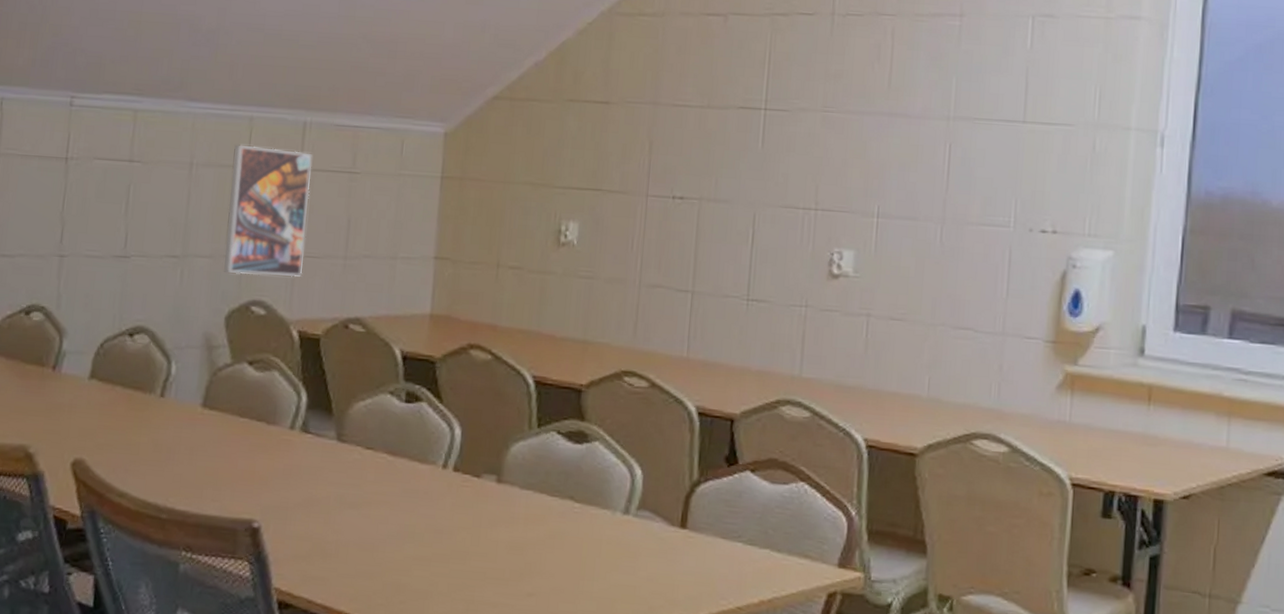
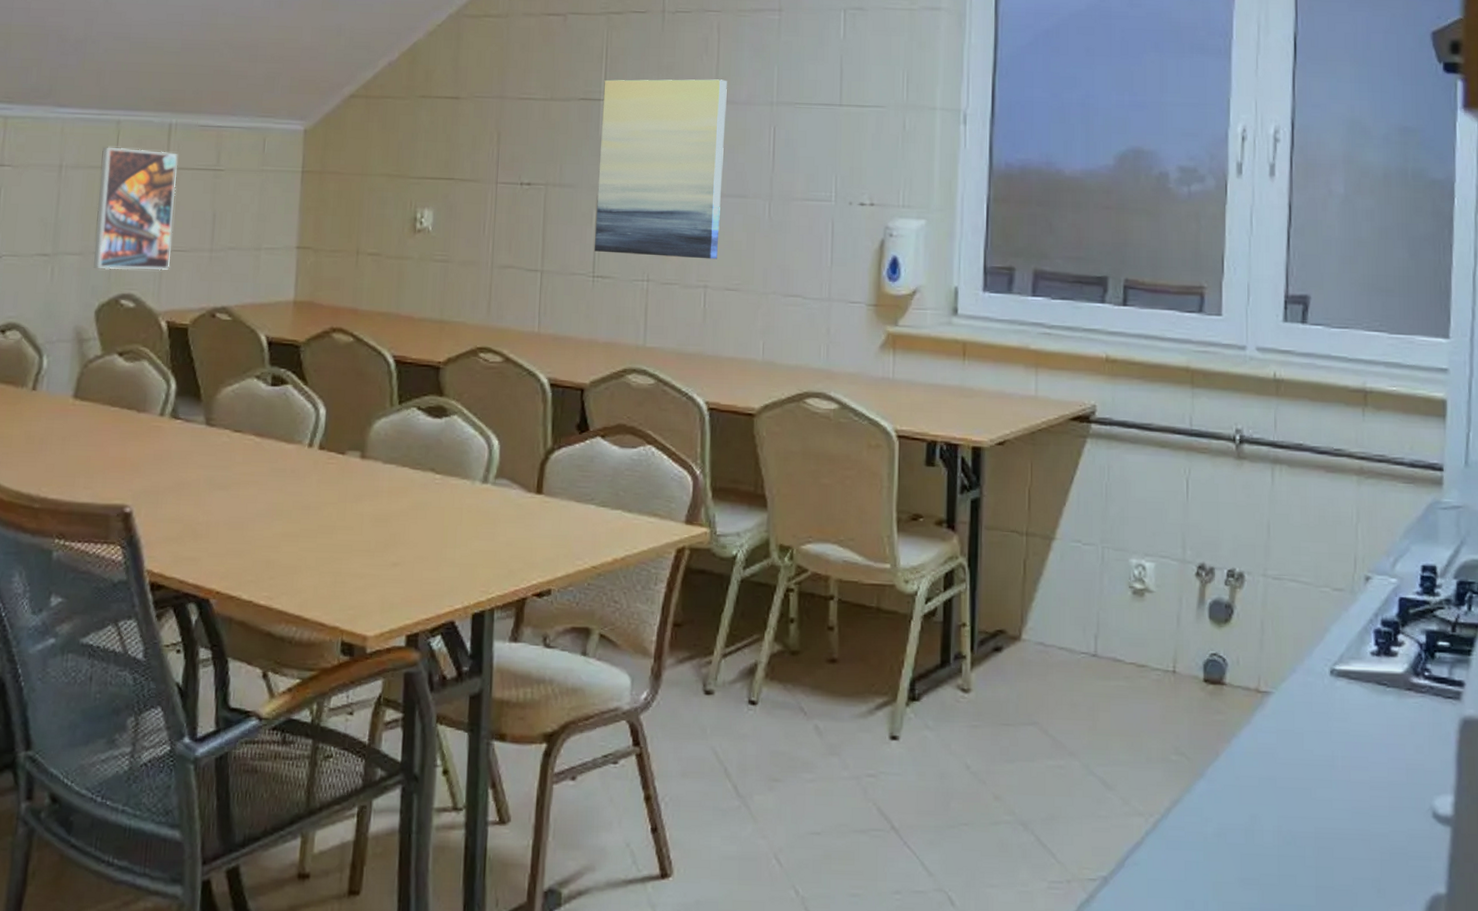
wall art: none [750,87,900,286] -> present [595,79,727,260]

